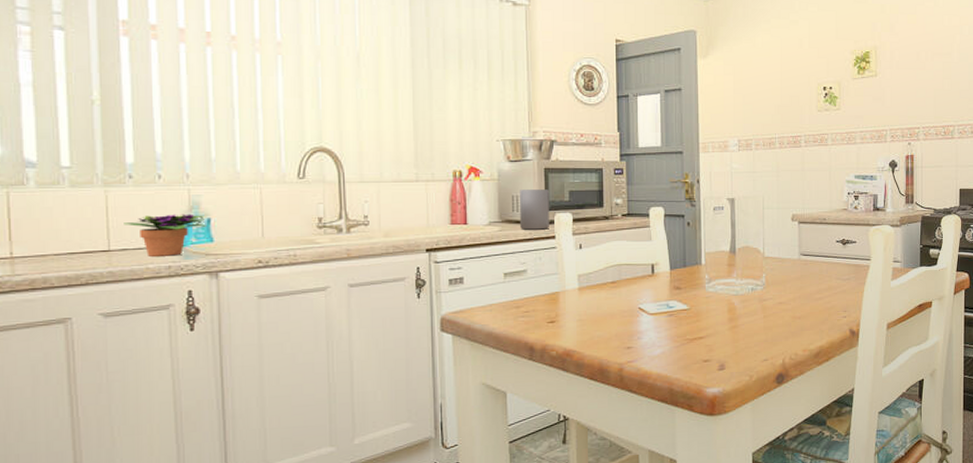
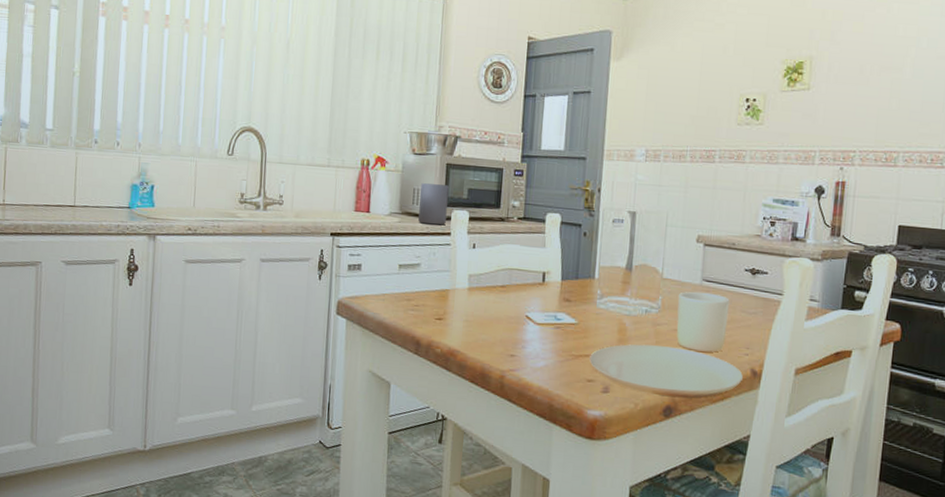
potted flower: present [124,214,206,256] -> none [87,177,150,216]
plate: none [704,319,843,366] -> present [589,344,743,398]
mug: none [779,265,826,320] -> present [676,291,730,353]

